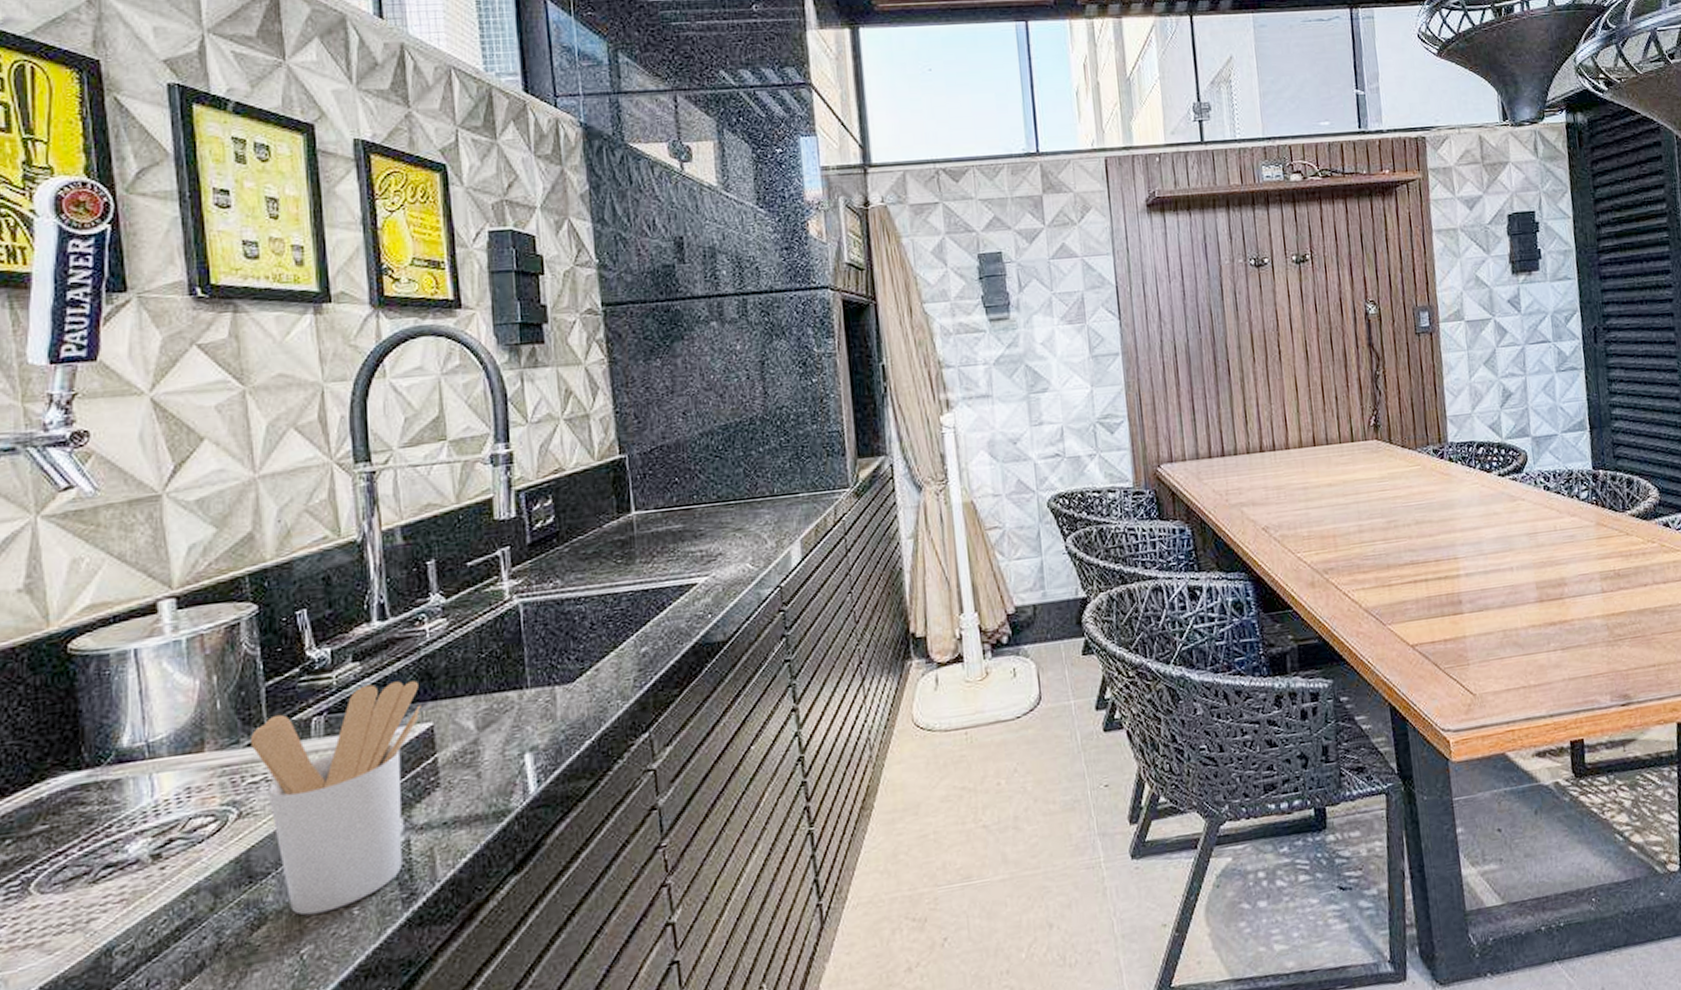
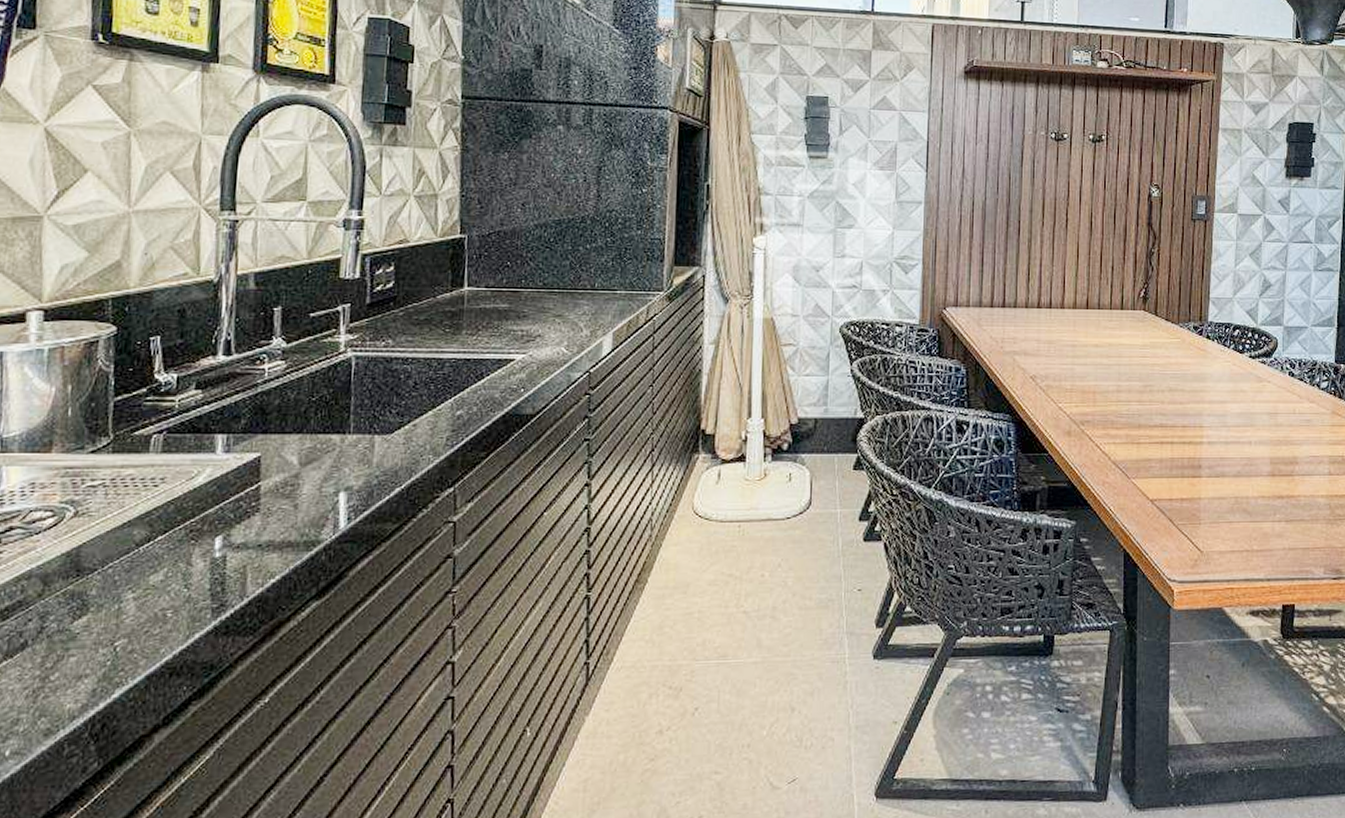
utensil holder: present [250,681,421,916] -> none [93,412,252,612]

